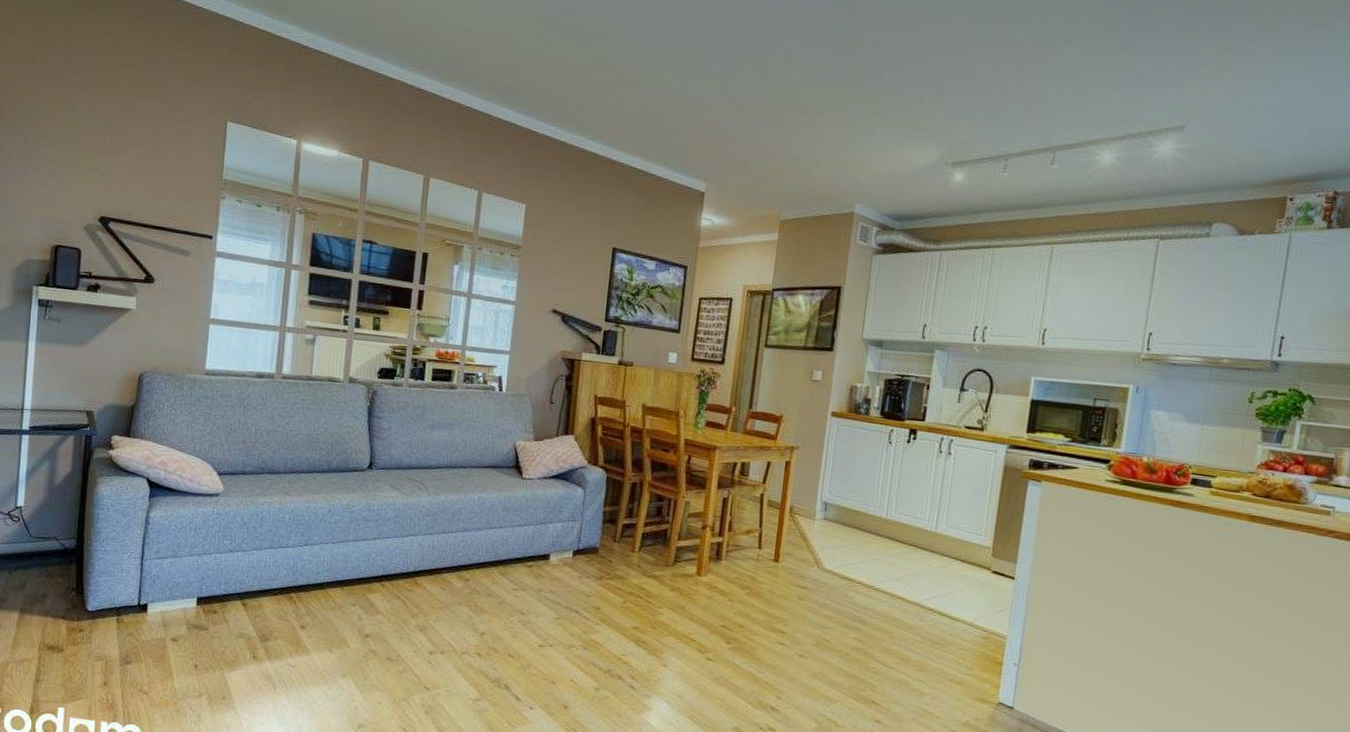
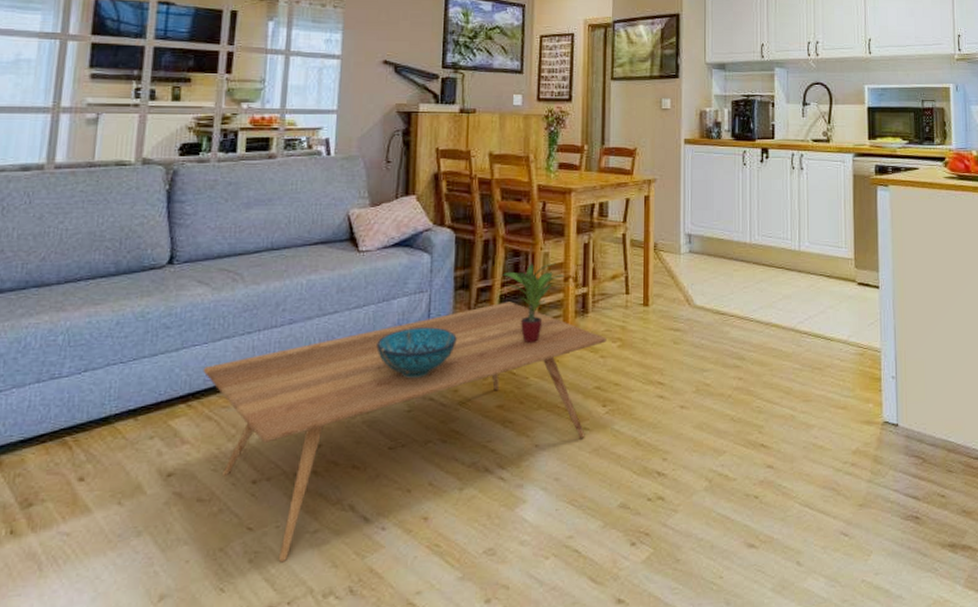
coffee table: none [393,539,736,718] -> present [203,301,607,561]
decorative bowl: none [533,550,602,593] -> present [376,327,457,378]
potted plant: none [645,509,703,579] -> present [501,262,565,344]

